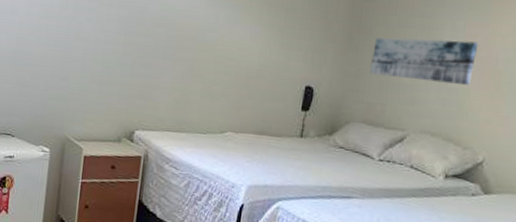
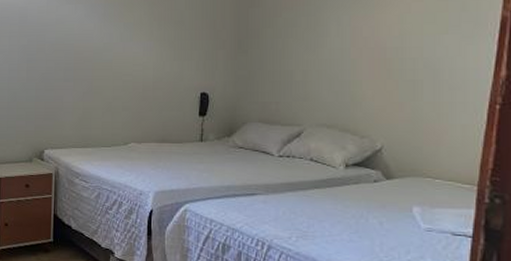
wall art: present [370,37,478,85] -> none [262,34,364,76]

